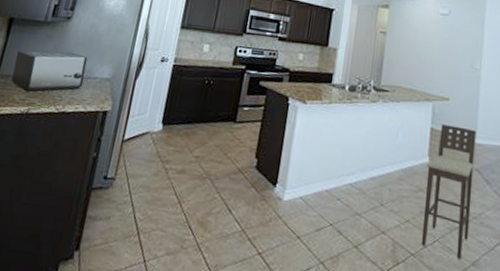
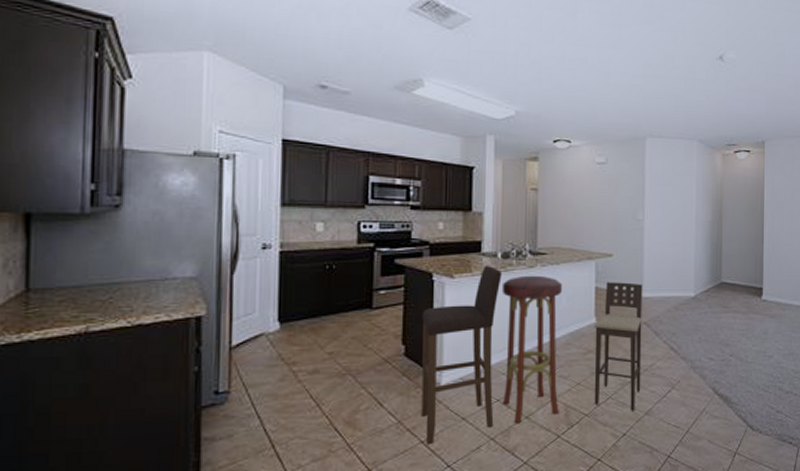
toaster: present [11,51,88,92] -> none [49,251,159,305]
bar stool: none [262,96,347,257] -> present [421,266,502,444]
bar stool: none [336,108,401,252] -> present [501,275,563,424]

